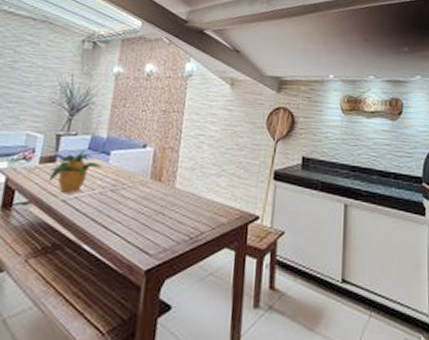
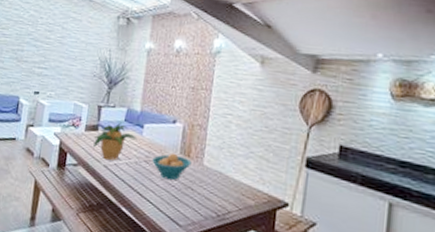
fruit bowl: none [119,178,163,208] -> present [152,153,192,181]

